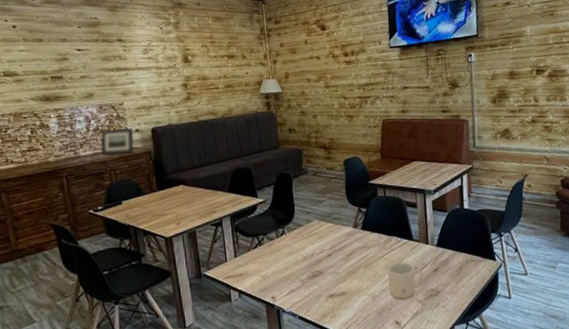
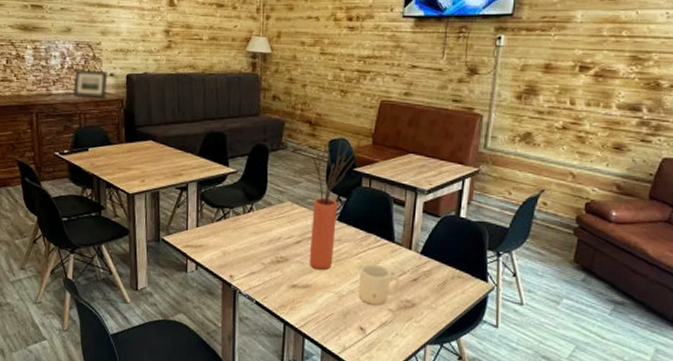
vase: none [331,156,369,277] -> present [309,137,357,271]

